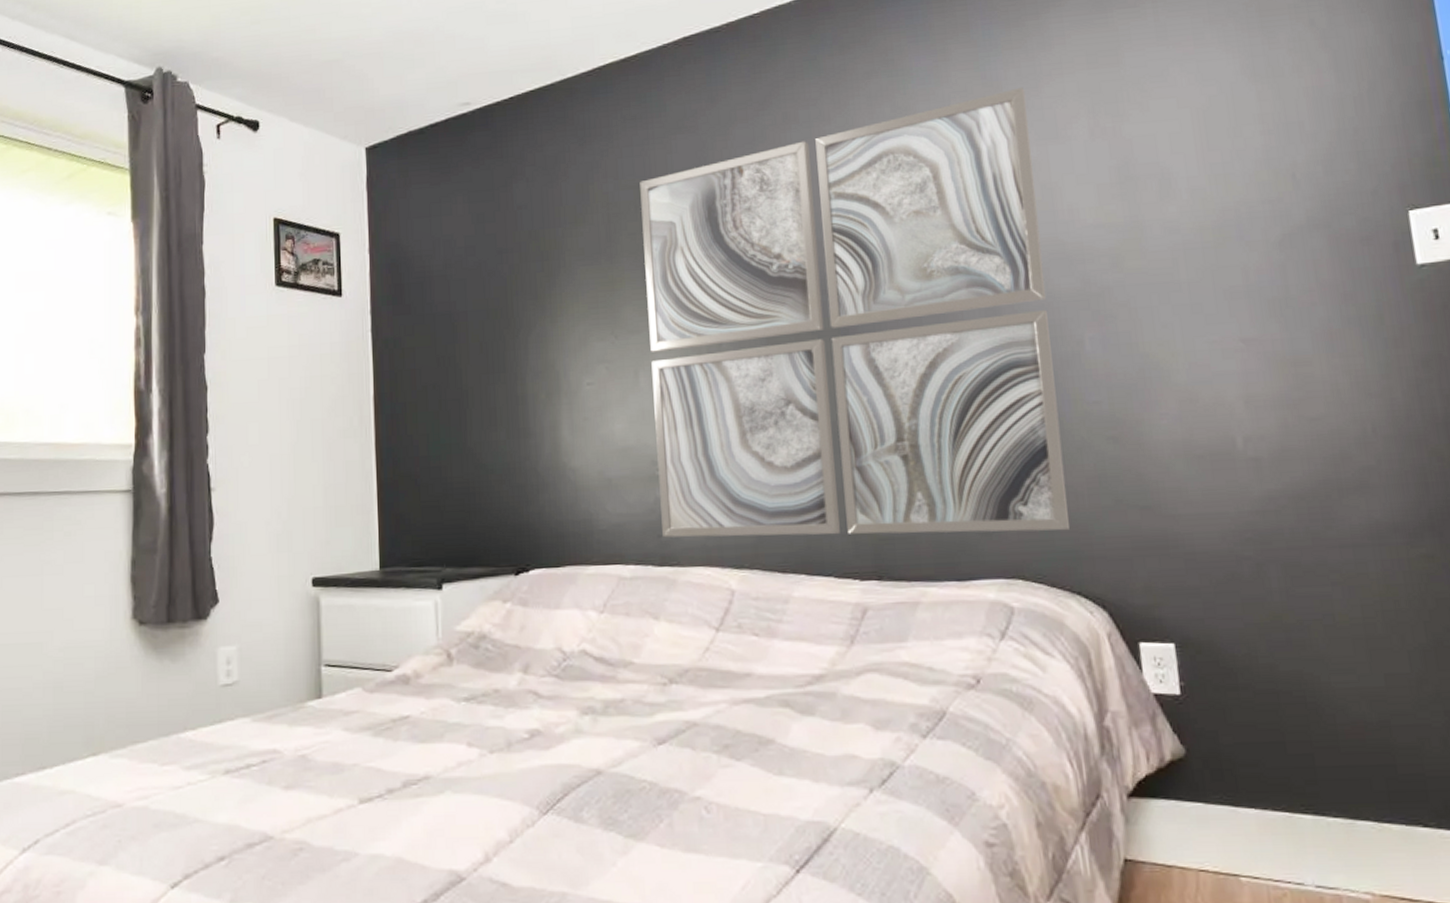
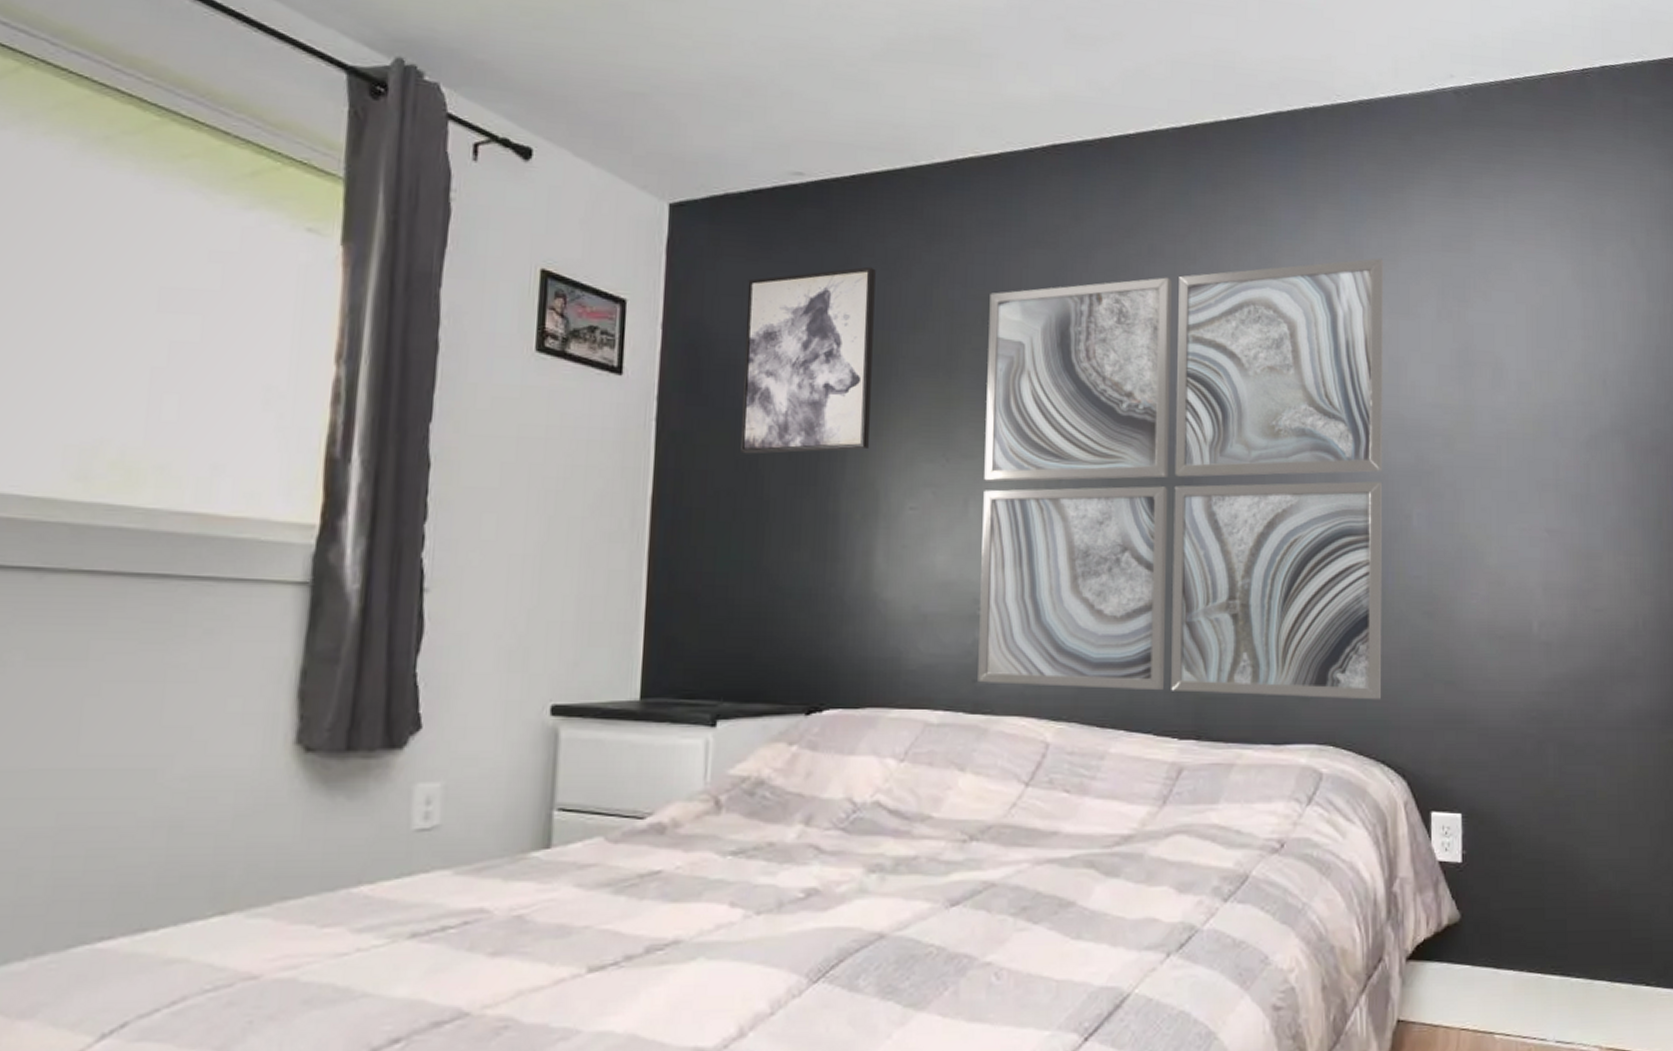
wall art: none [433,174,546,352] -> present [739,266,876,454]

